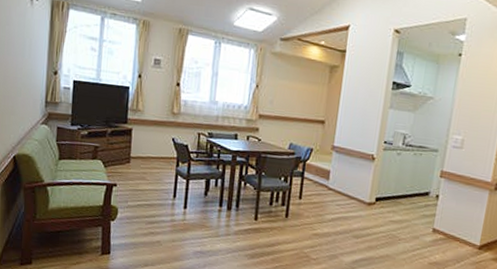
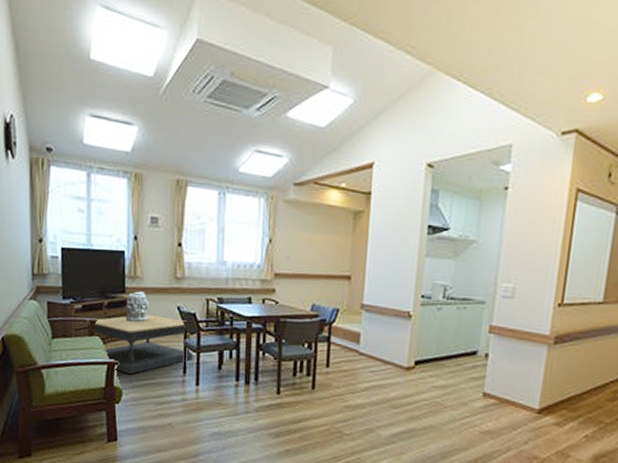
coffee table: none [89,143,184,195] -> present [85,314,193,374]
decorative urn: none [125,122,147,150] -> present [125,291,149,322]

